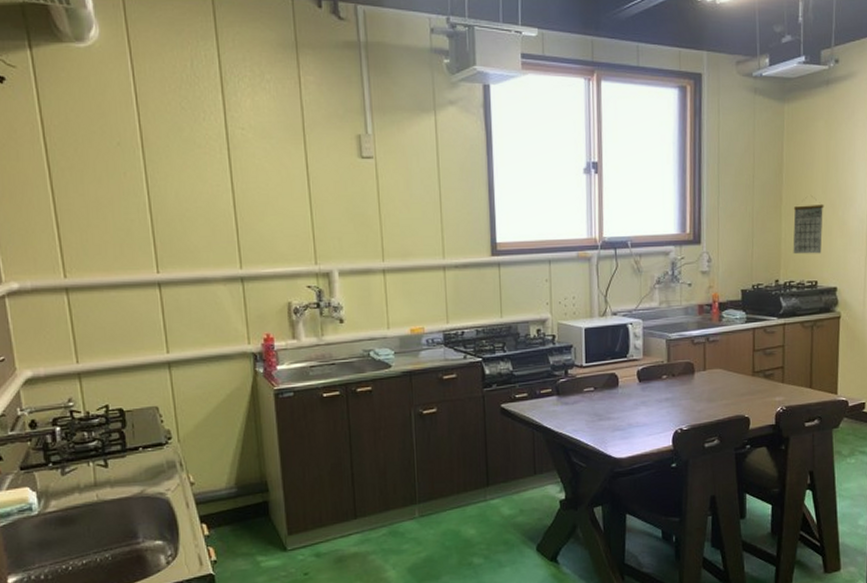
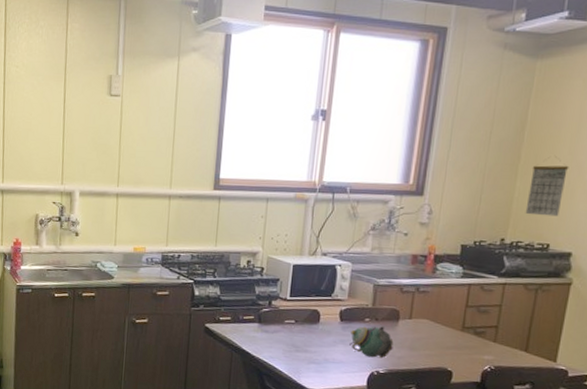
teapot: none [650,382,692,416] -> present [349,326,394,358]

